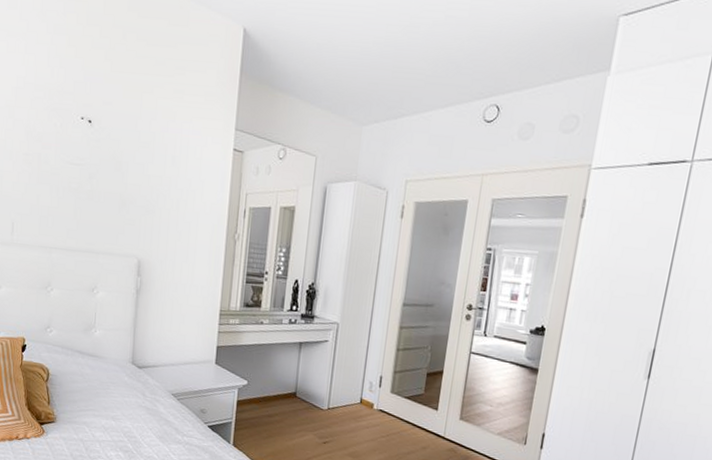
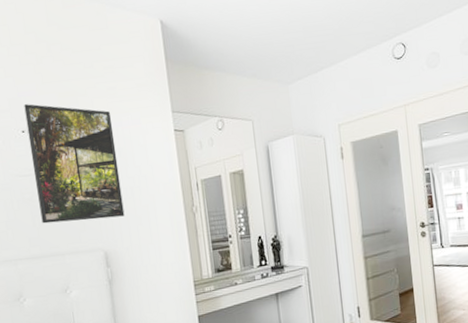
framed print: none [83,90,173,228] -> present [24,104,125,224]

